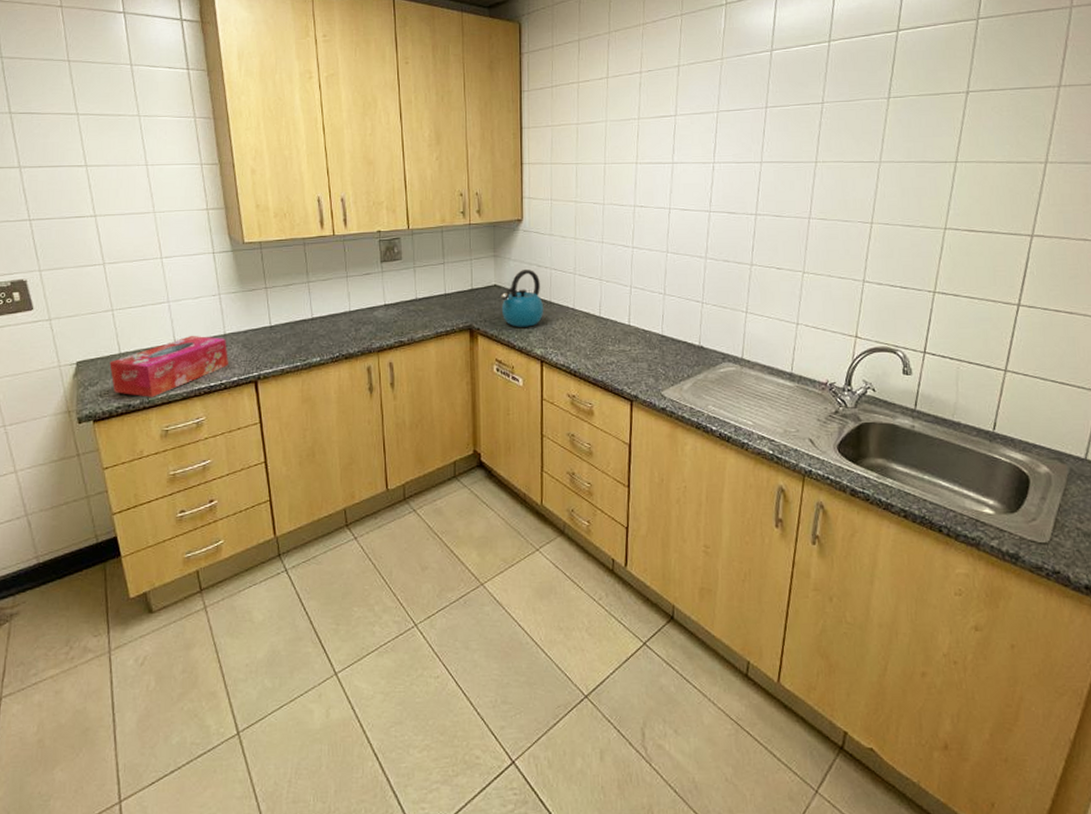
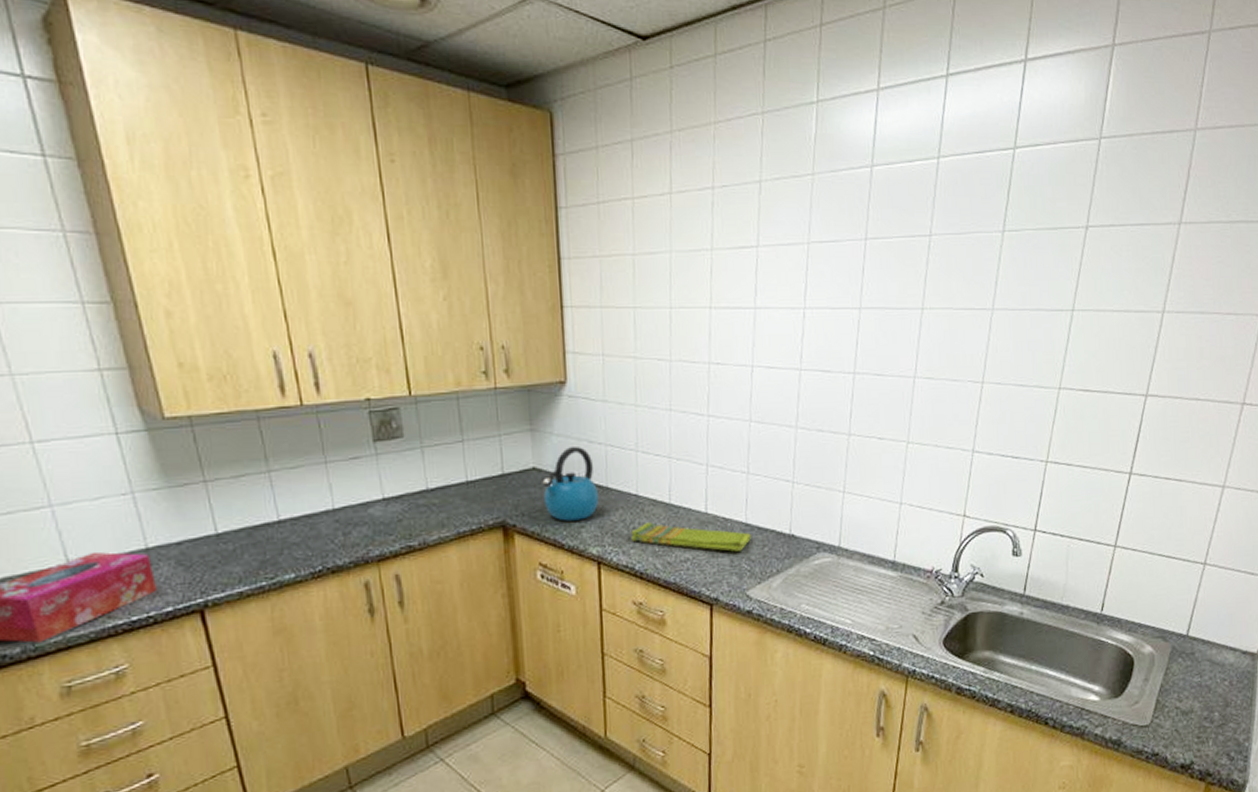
dish towel: none [568,331,666,358] -> present [631,522,751,552]

